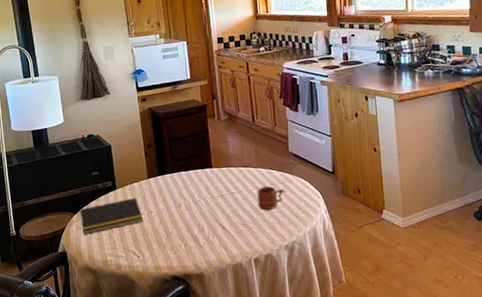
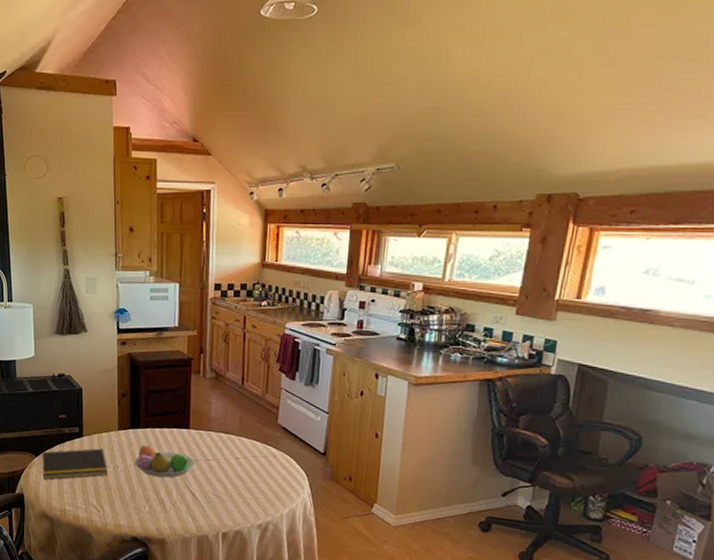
fruit bowl: none [166,187,222,216] -> present [134,444,196,478]
mug: present [257,186,288,210] -> none [234,458,269,484]

